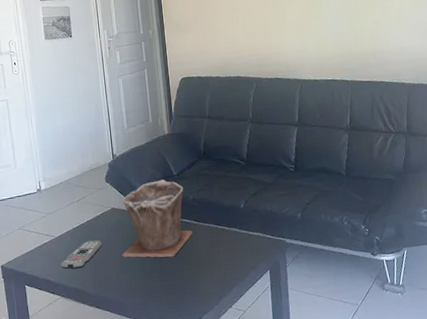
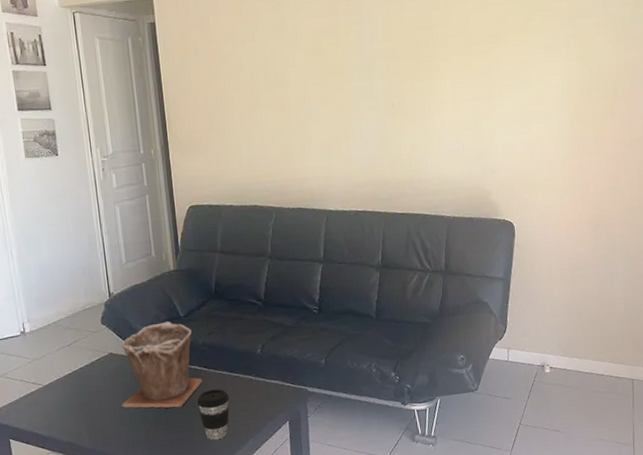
remote control: present [61,239,102,269] -> none [50,388,99,421]
coffee cup: none [188,240,217,288] -> present [197,389,230,441]

